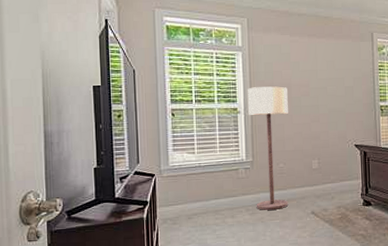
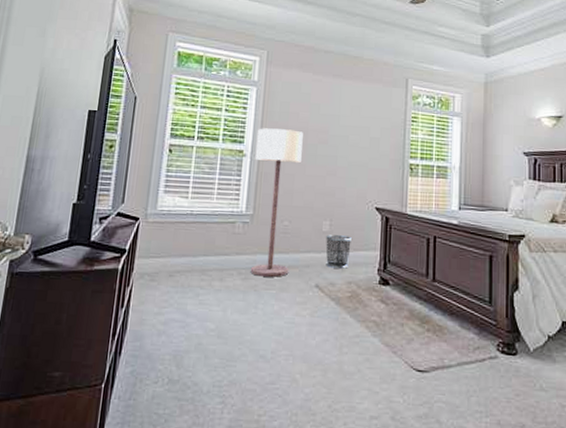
waste bin: none [316,170,338,197] -> present [325,235,351,269]

